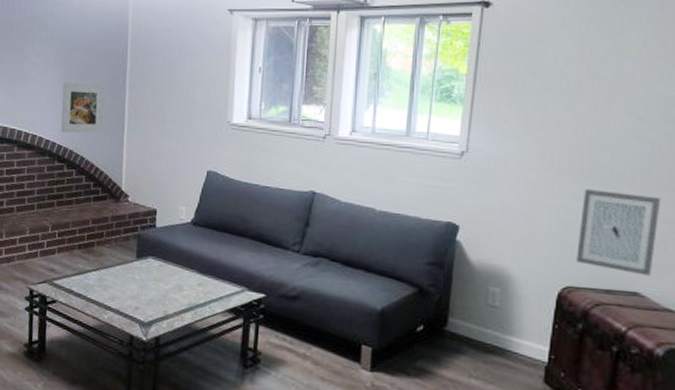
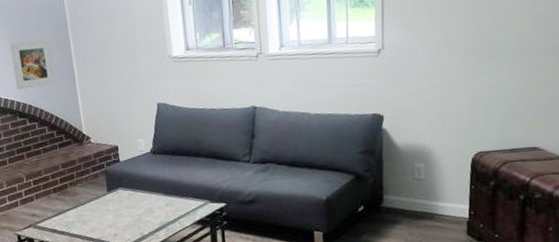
wall art: present [576,189,661,276] -> none [484,62,550,132]

